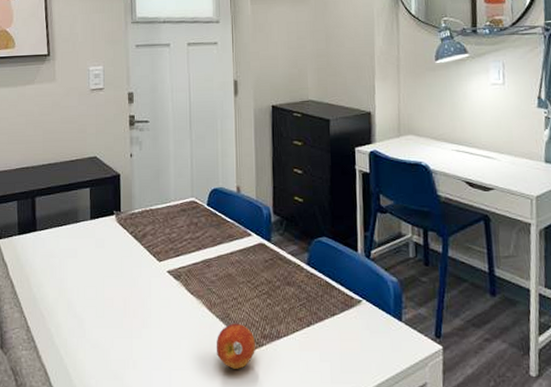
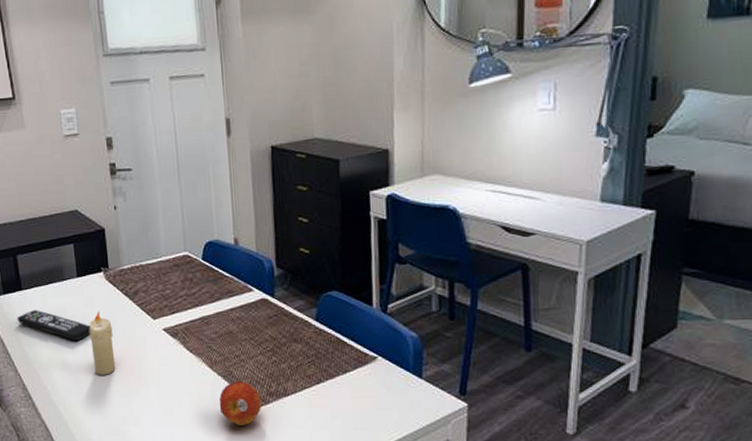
remote control: none [29,251,99,282] -> present [17,310,91,341]
candle: none [98,253,120,317] -> present [89,311,116,375]

